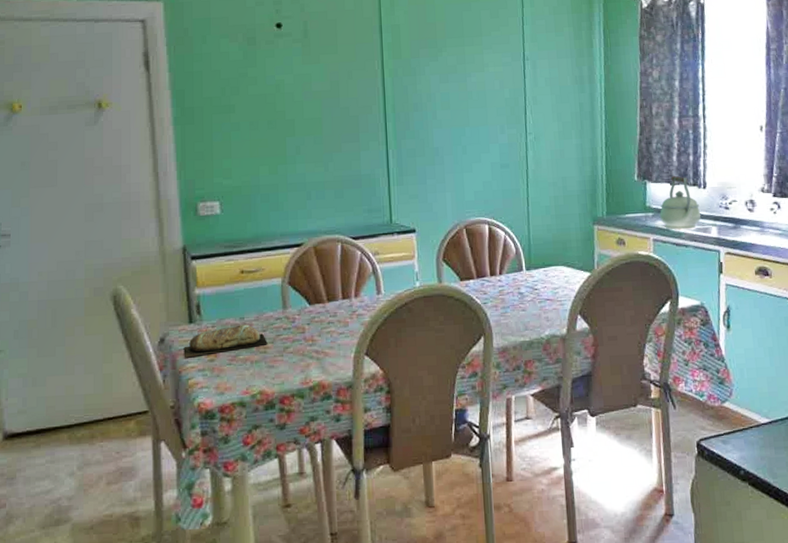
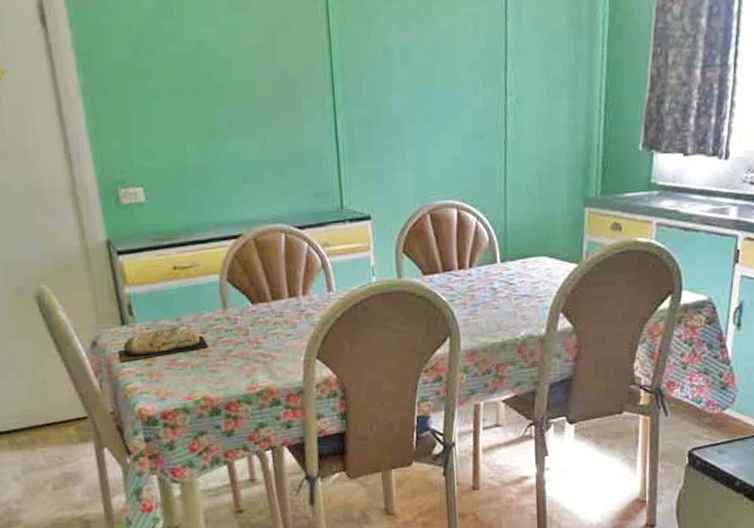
kettle: present [659,175,701,230] -> none [666,143,719,212]

